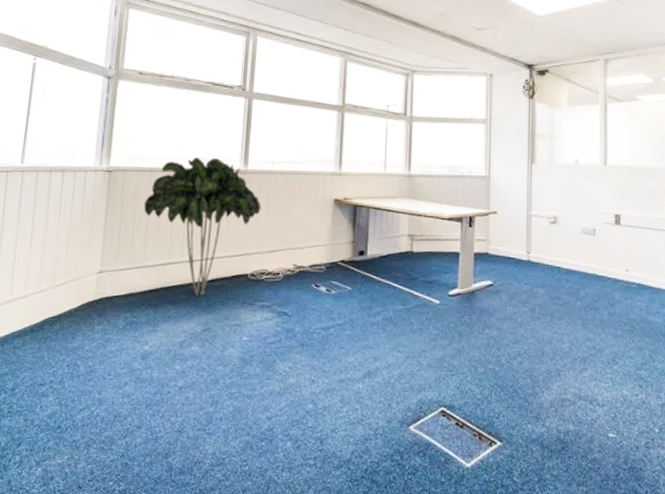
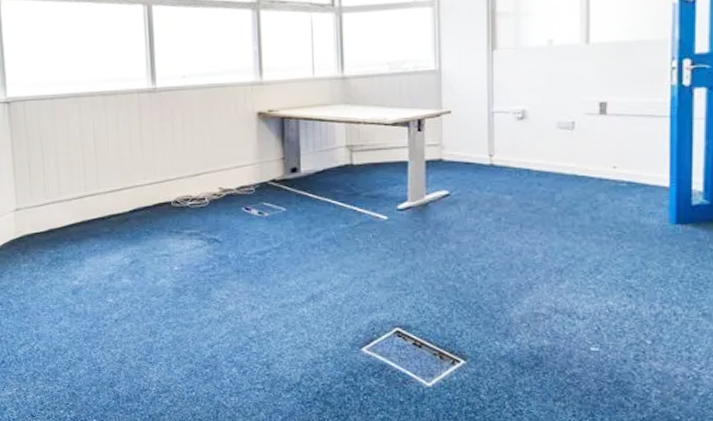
indoor plant: present [144,157,261,296] -> none [50,77,177,228]

